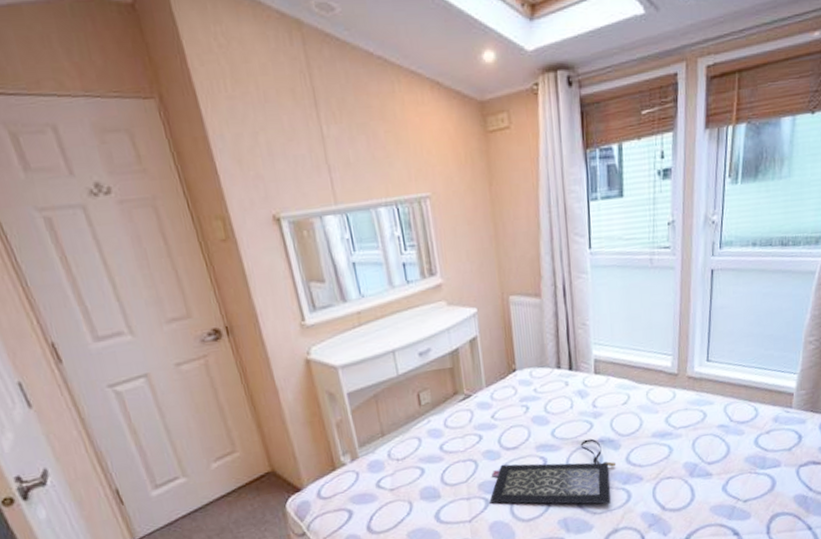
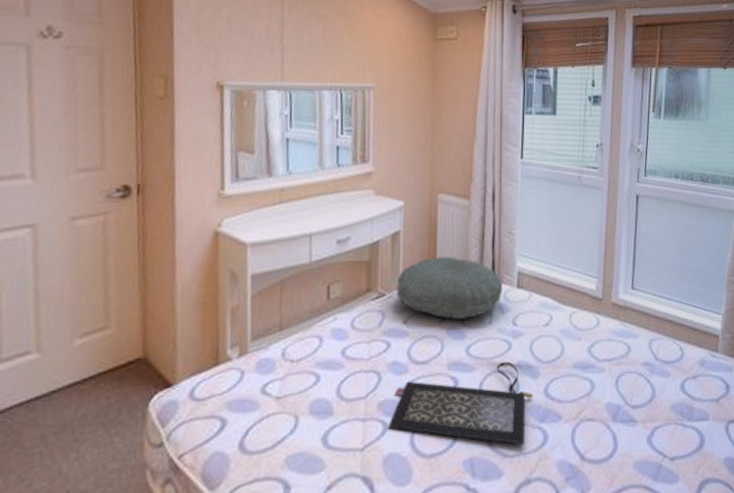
pillow: none [480,353,581,409] -> present [396,257,503,320]

